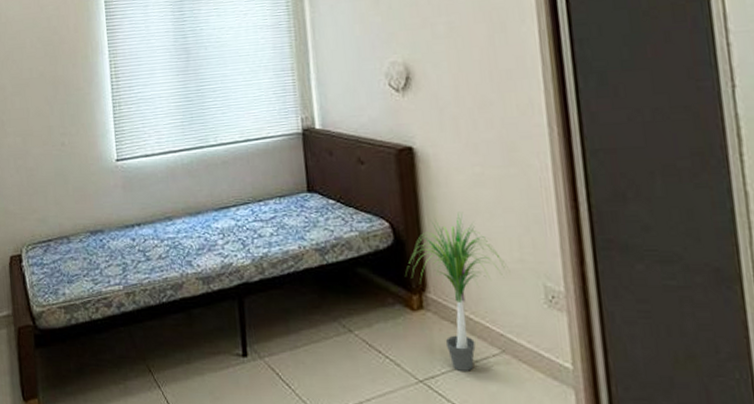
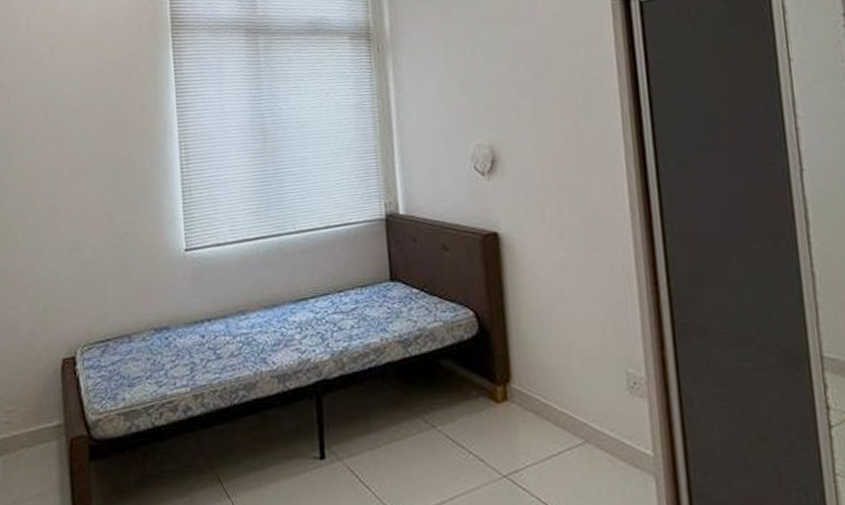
potted plant: present [408,213,508,371] -> none [492,300,592,463]

